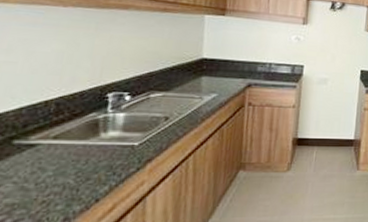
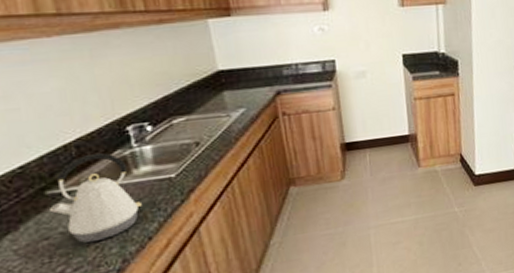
kettle: none [10,112,100,195] -> present [48,152,142,243]

